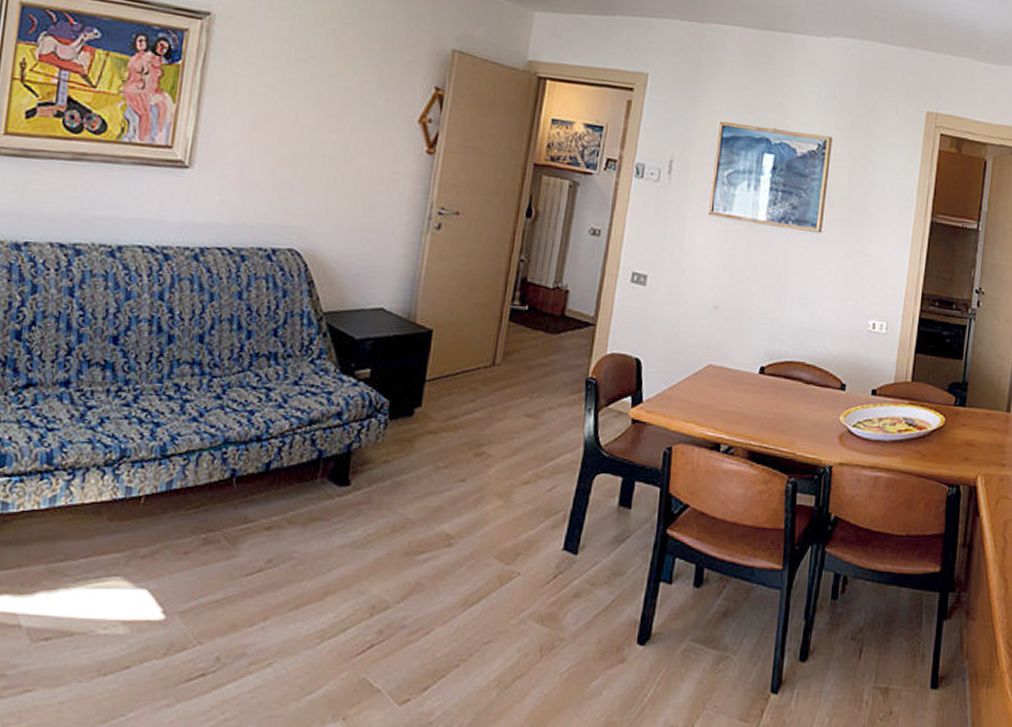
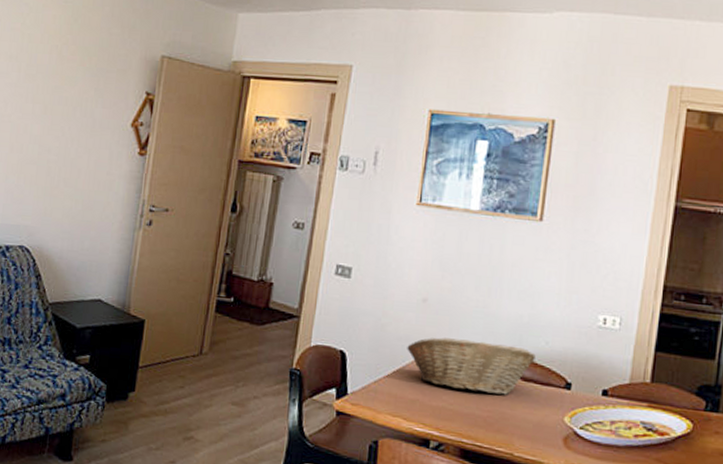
fruit basket: none [699,343,815,398] -> present [407,337,536,395]

